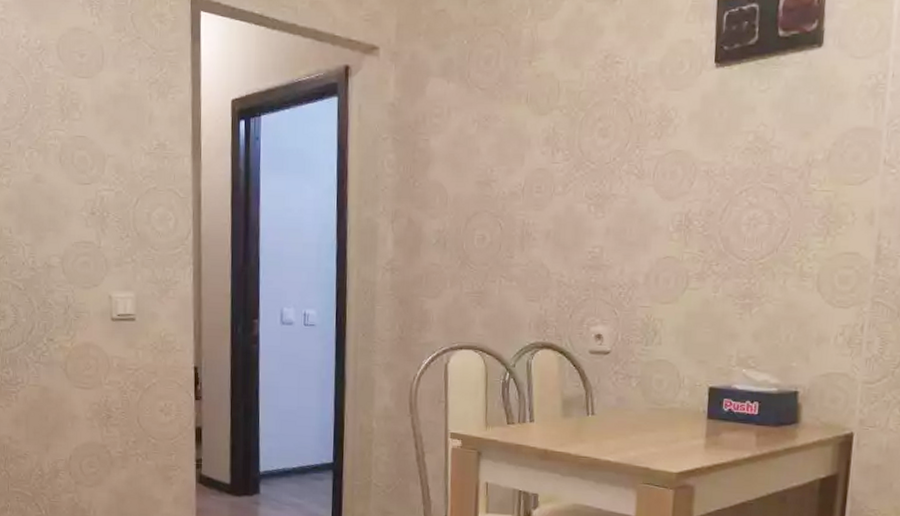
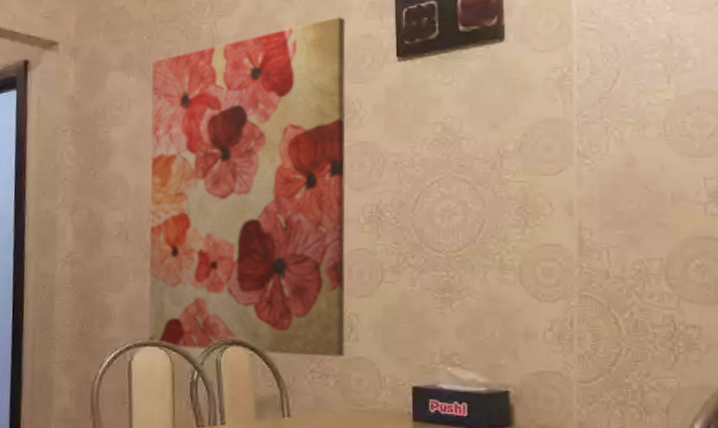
wall art: none [463,21,667,360] -> present [147,17,346,357]

